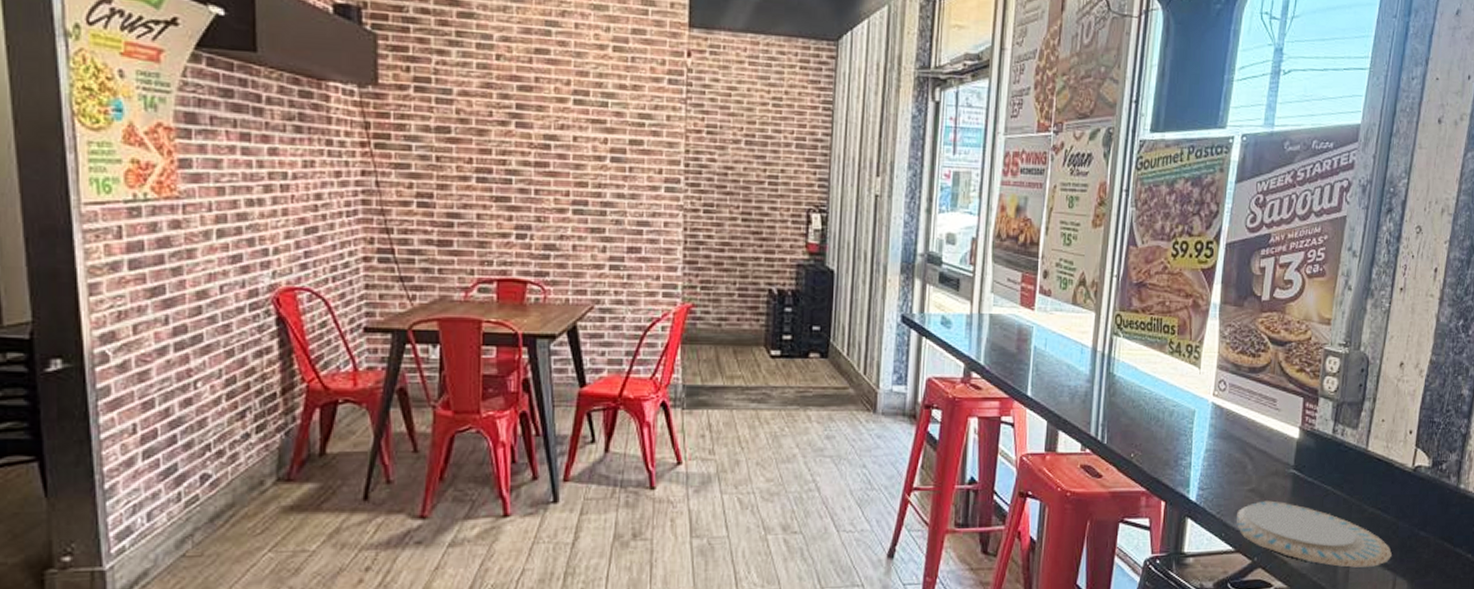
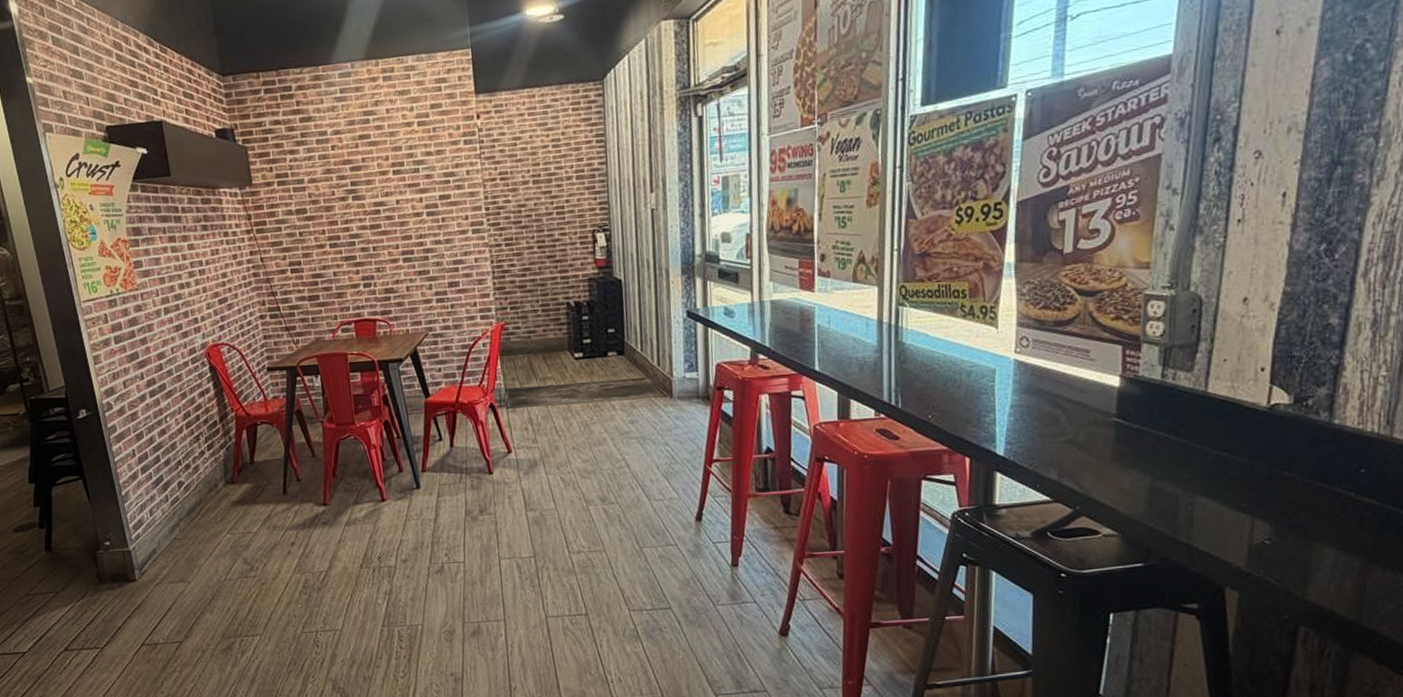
plate: present [1236,500,1392,568] -> none [1051,450,1247,512]

